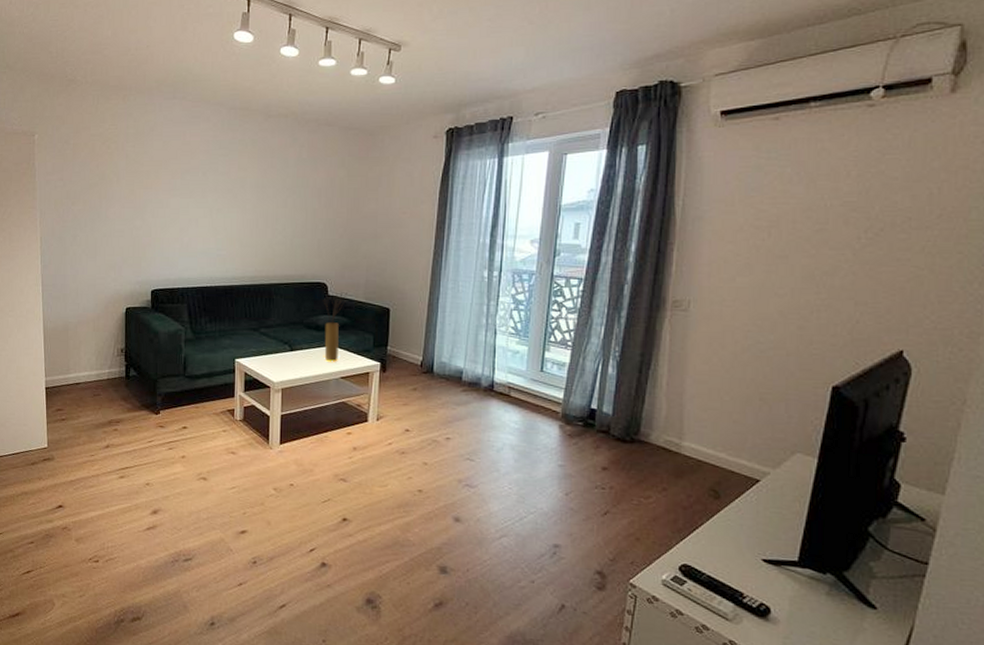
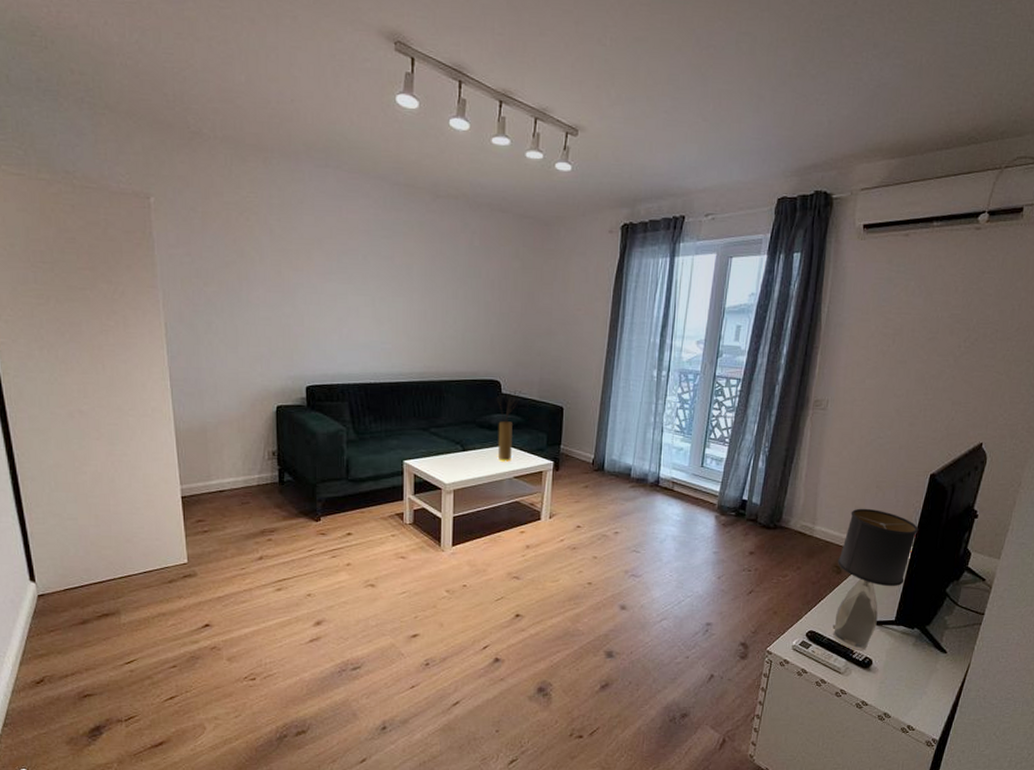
table lamp: none [712,423,822,595] -> present [831,508,919,650]

